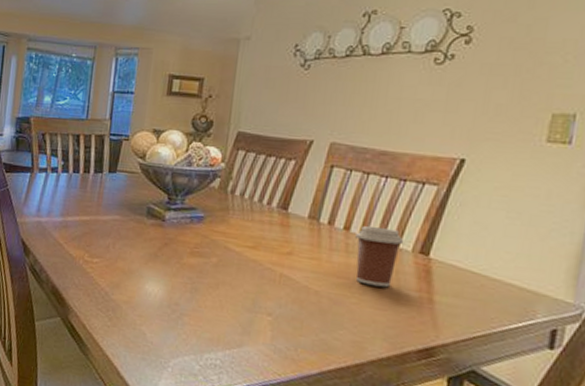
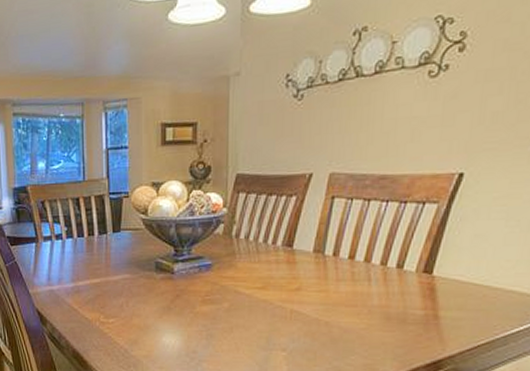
coffee cup: present [355,226,405,288] -> none [360,253,408,310]

